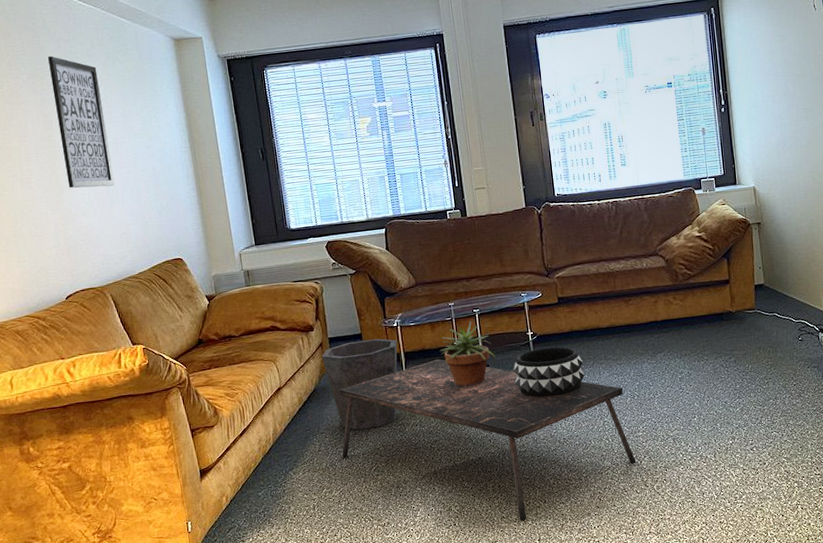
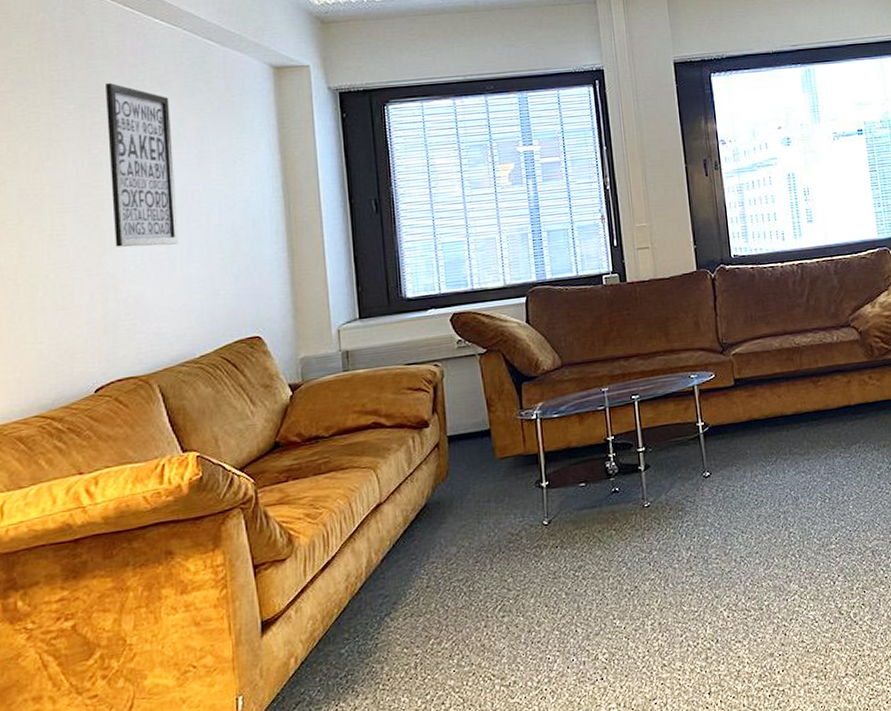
waste bin: present [321,338,398,430] -> none [437,435,536,557]
coffee table: present [339,359,636,521] -> none [457,459,829,669]
potted plant: present [440,321,496,387] -> none [589,410,658,494]
decorative bowl: present [513,346,585,397] -> none [679,439,766,505]

